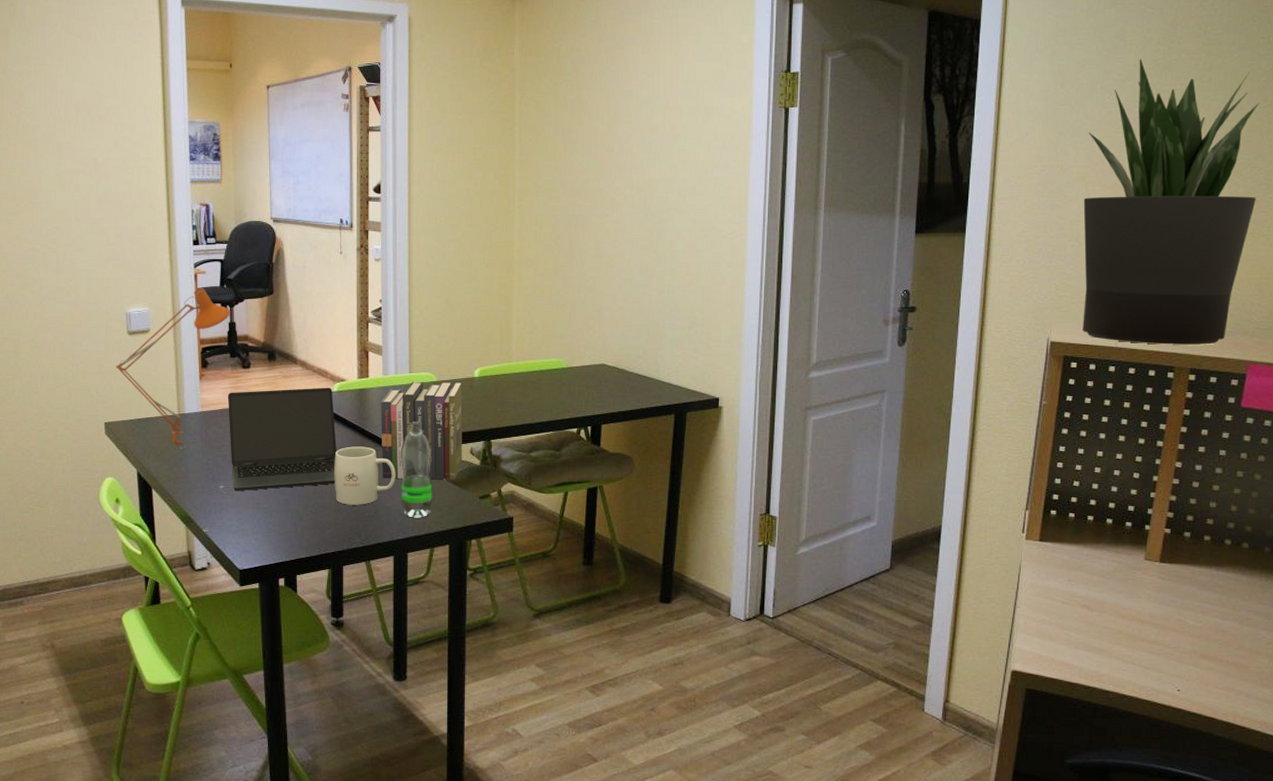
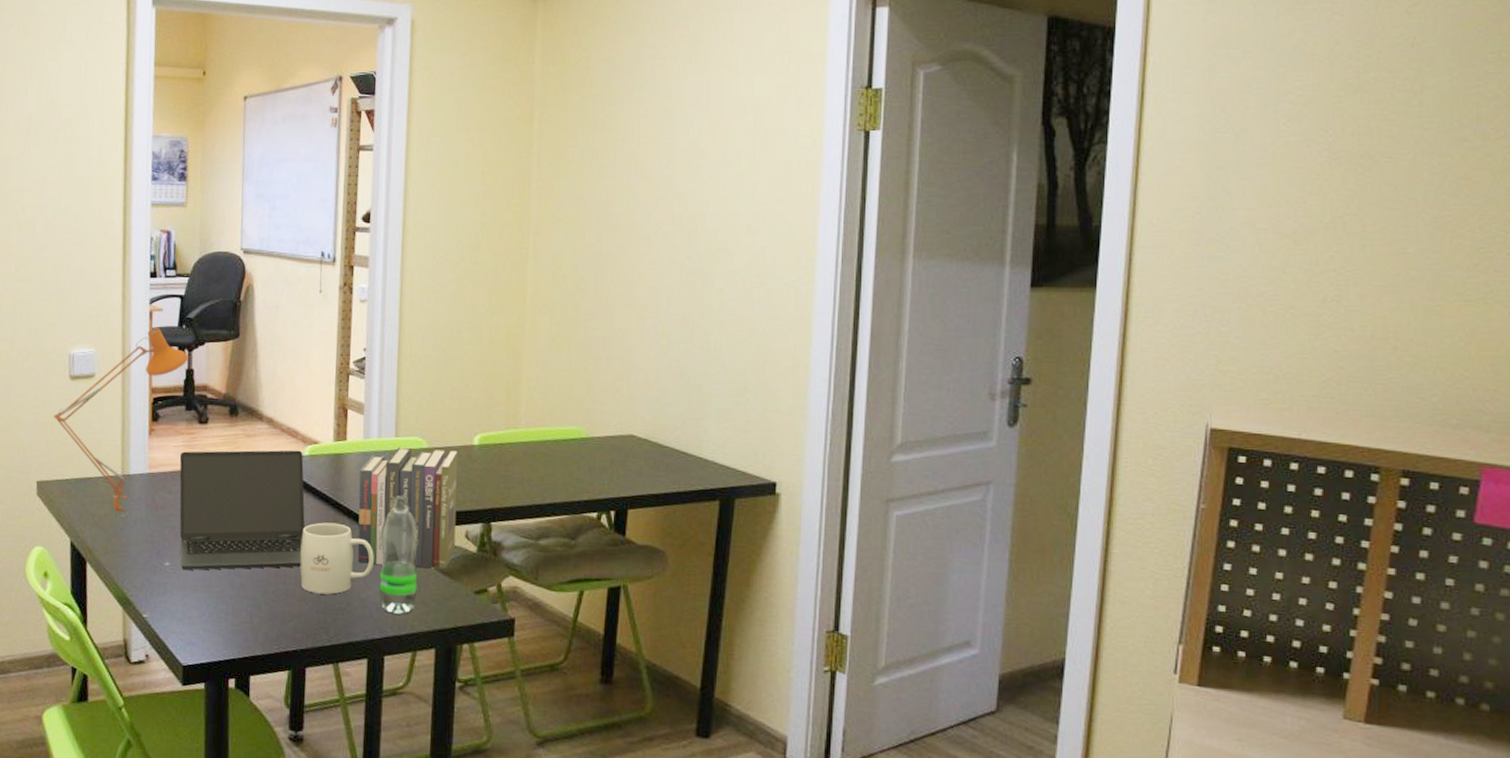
planter: present [1083,59,1260,345] -> none [1252,77,1490,440]

